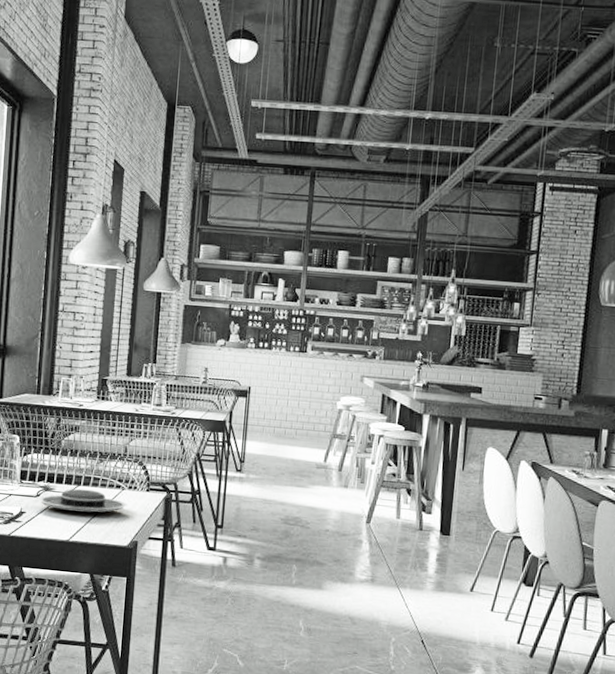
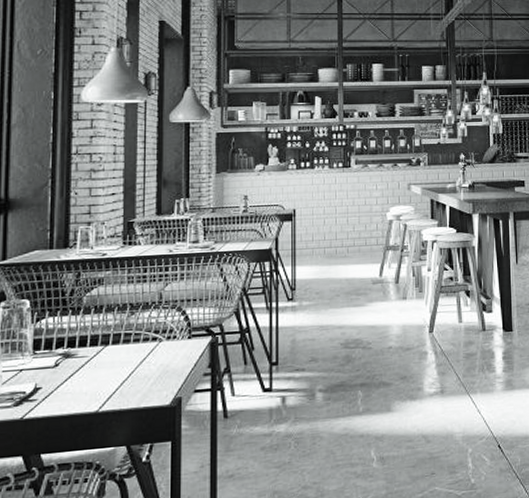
plate: present [38,488,127,512] -> none [56,347,167,377]

